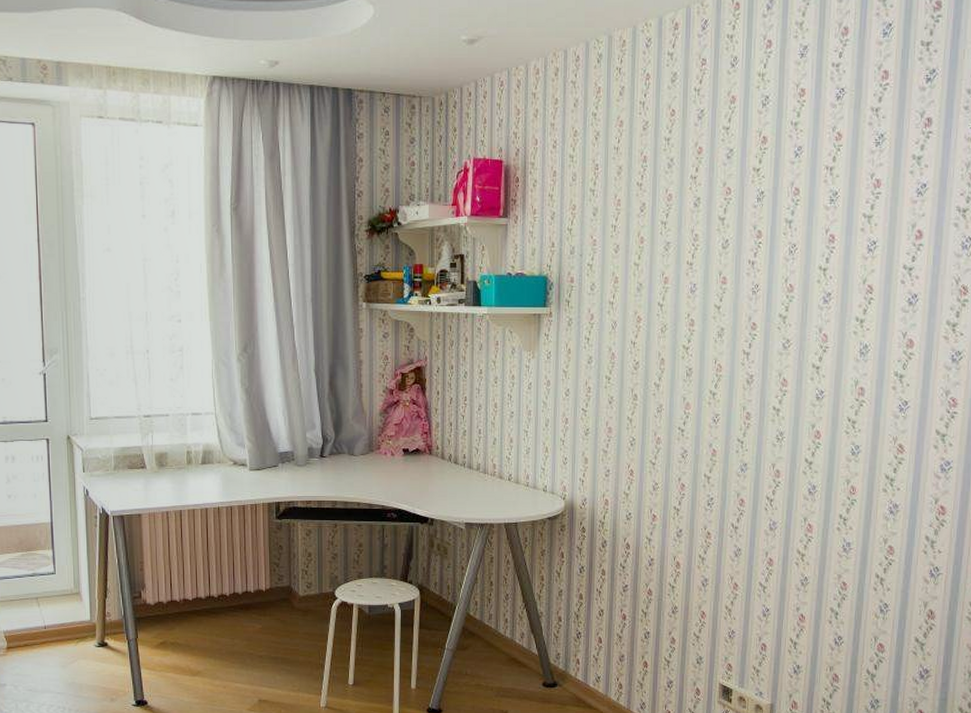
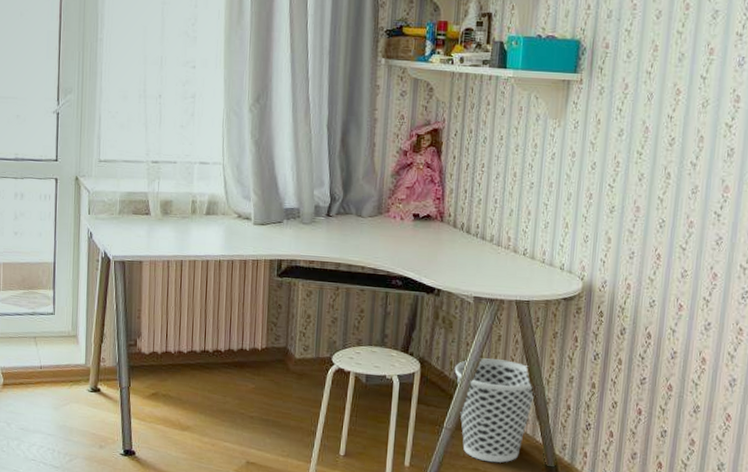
wastebasket: none [452,580,528,676] -> present [454,358,535,463]

